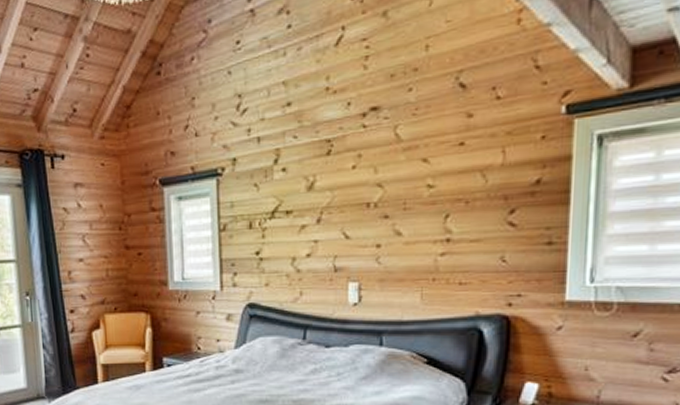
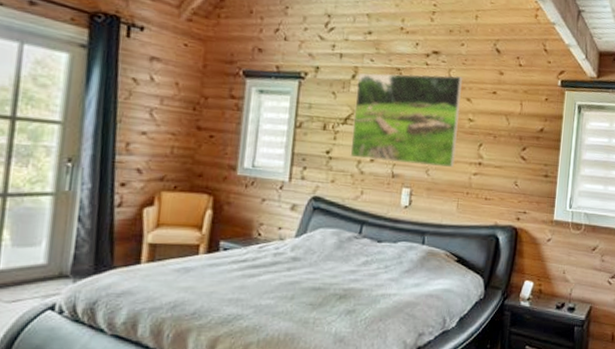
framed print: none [281,132,415,255] -> present [350,73,464,167]

